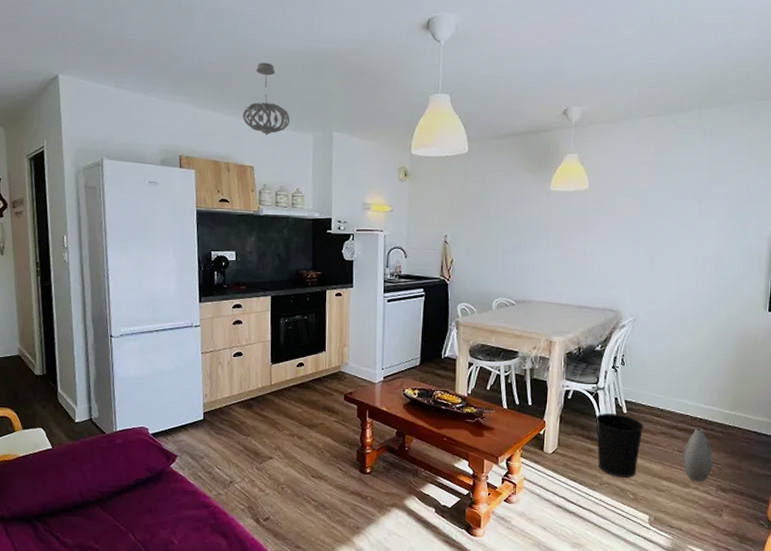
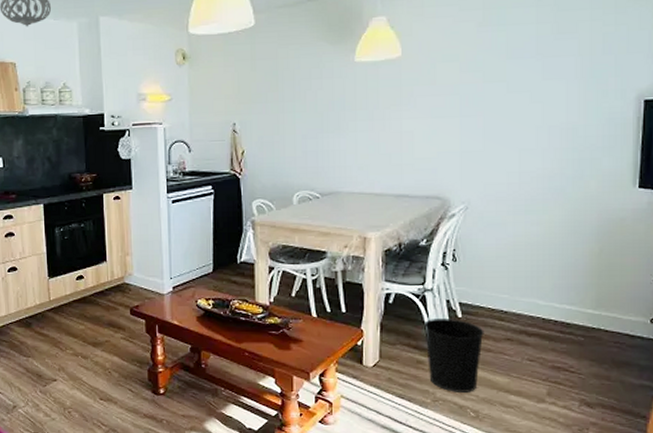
vase: present [682,428,714,482] -> none [534,332,575,396]

